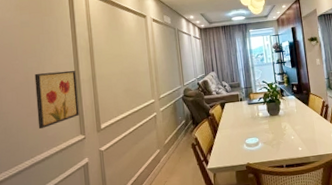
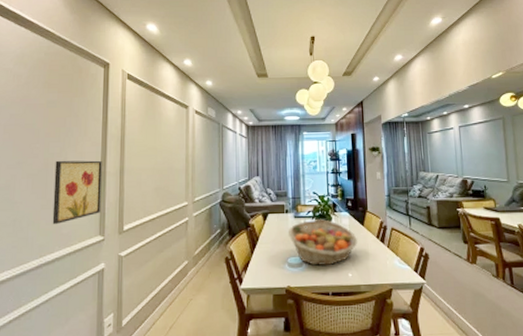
fruit basket: none [243,104,304,144] -> present [287,219,357,266]

